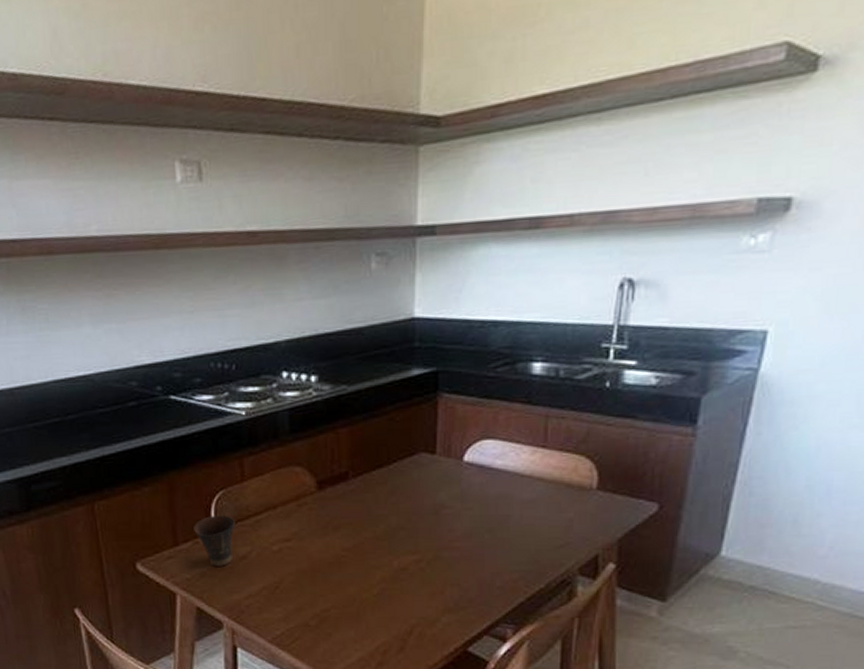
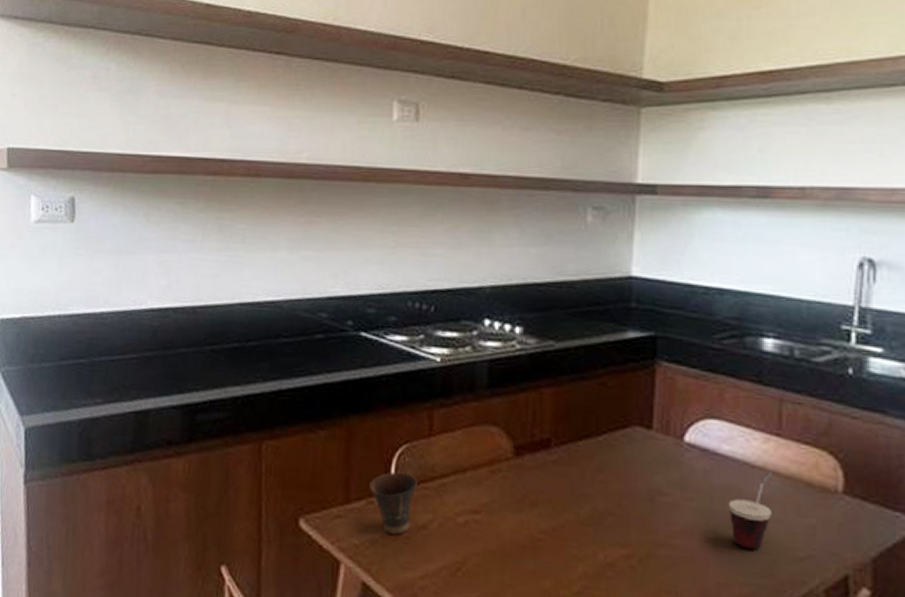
cup: none [501,478,539,543] -> present [728,471,774,550]

